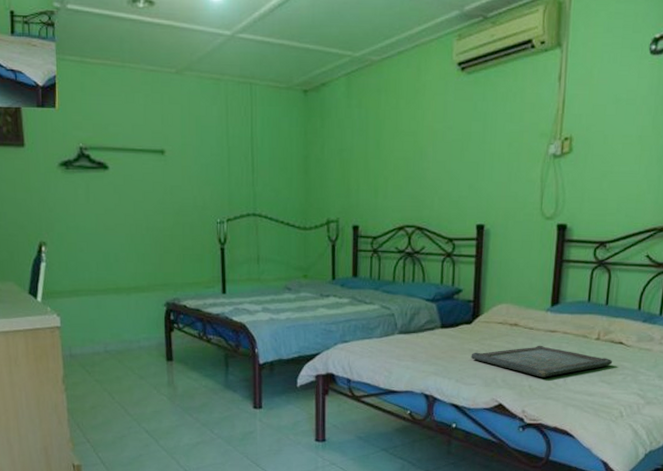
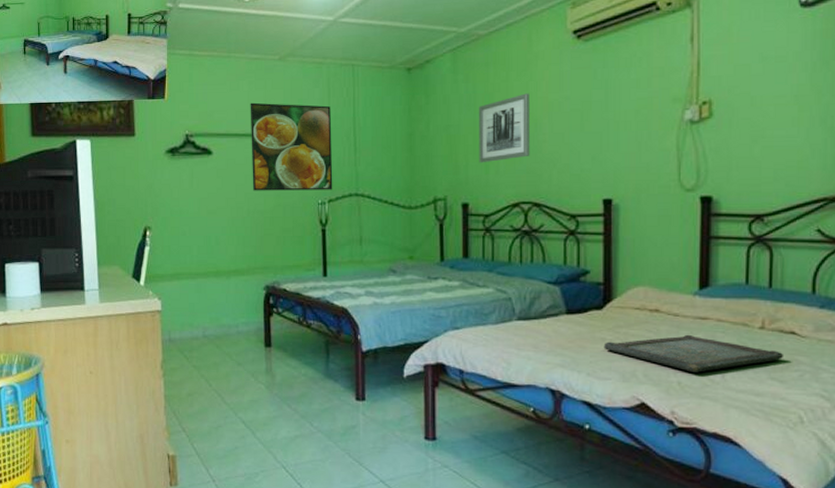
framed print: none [146,117,231,210] -> present [250,102,333,191]
wall art: none [369,121,417,188] -> present [478,93,531,163]

